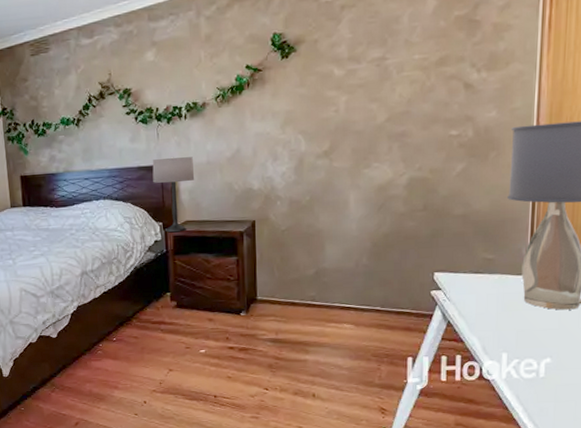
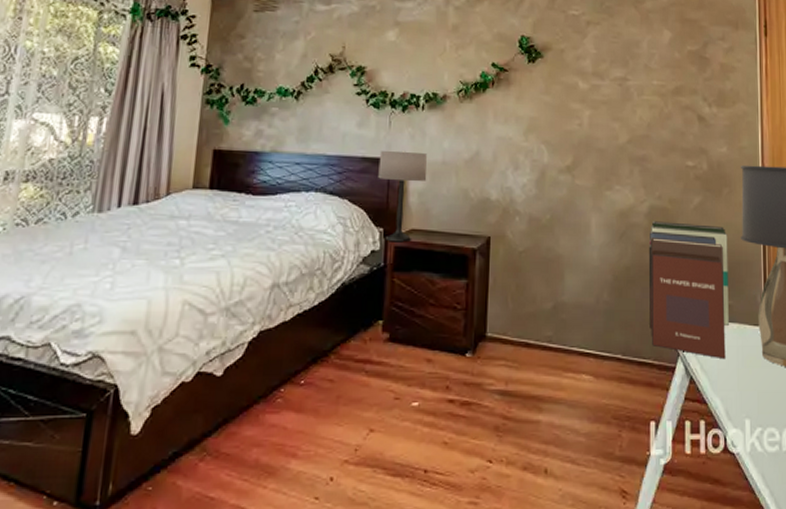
books: none [407,189,493,306] -> present [648,221,729,360]

